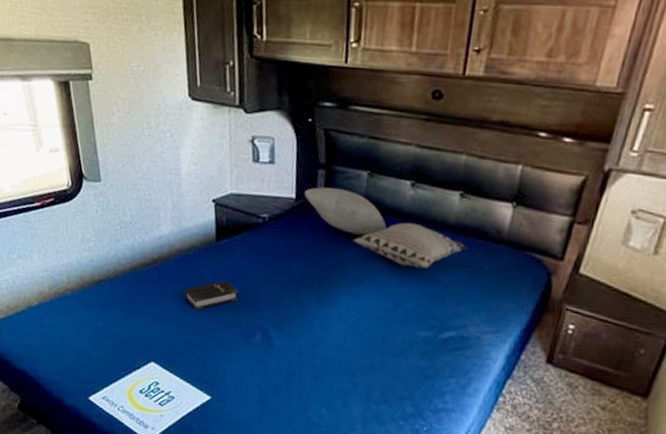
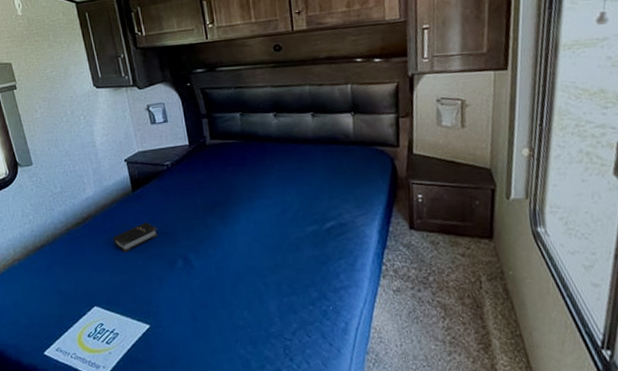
pillow: present [304,187,387,236] -> none [194,129,263,163]
decorative pillow: present [353,222,469,269] -> none [240,143,328,179]

